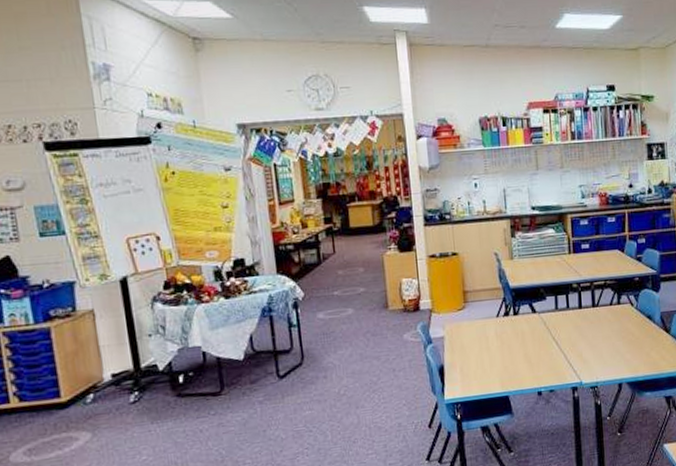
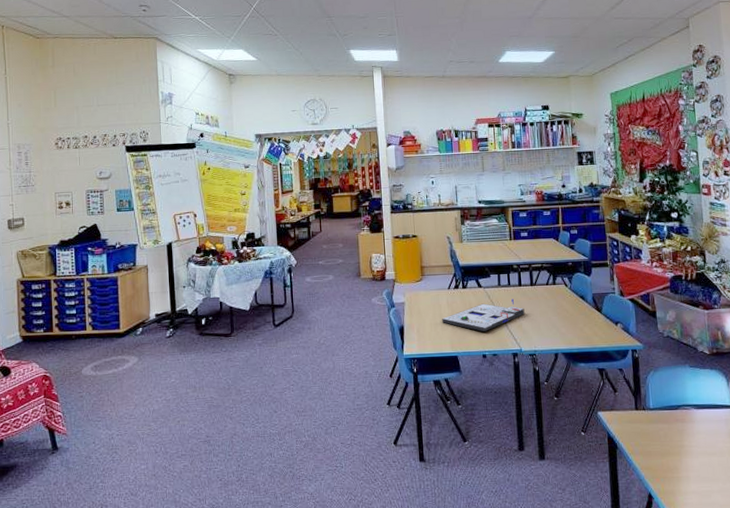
board game: none [490,323,586,365] -> present [442,298,525,332]

